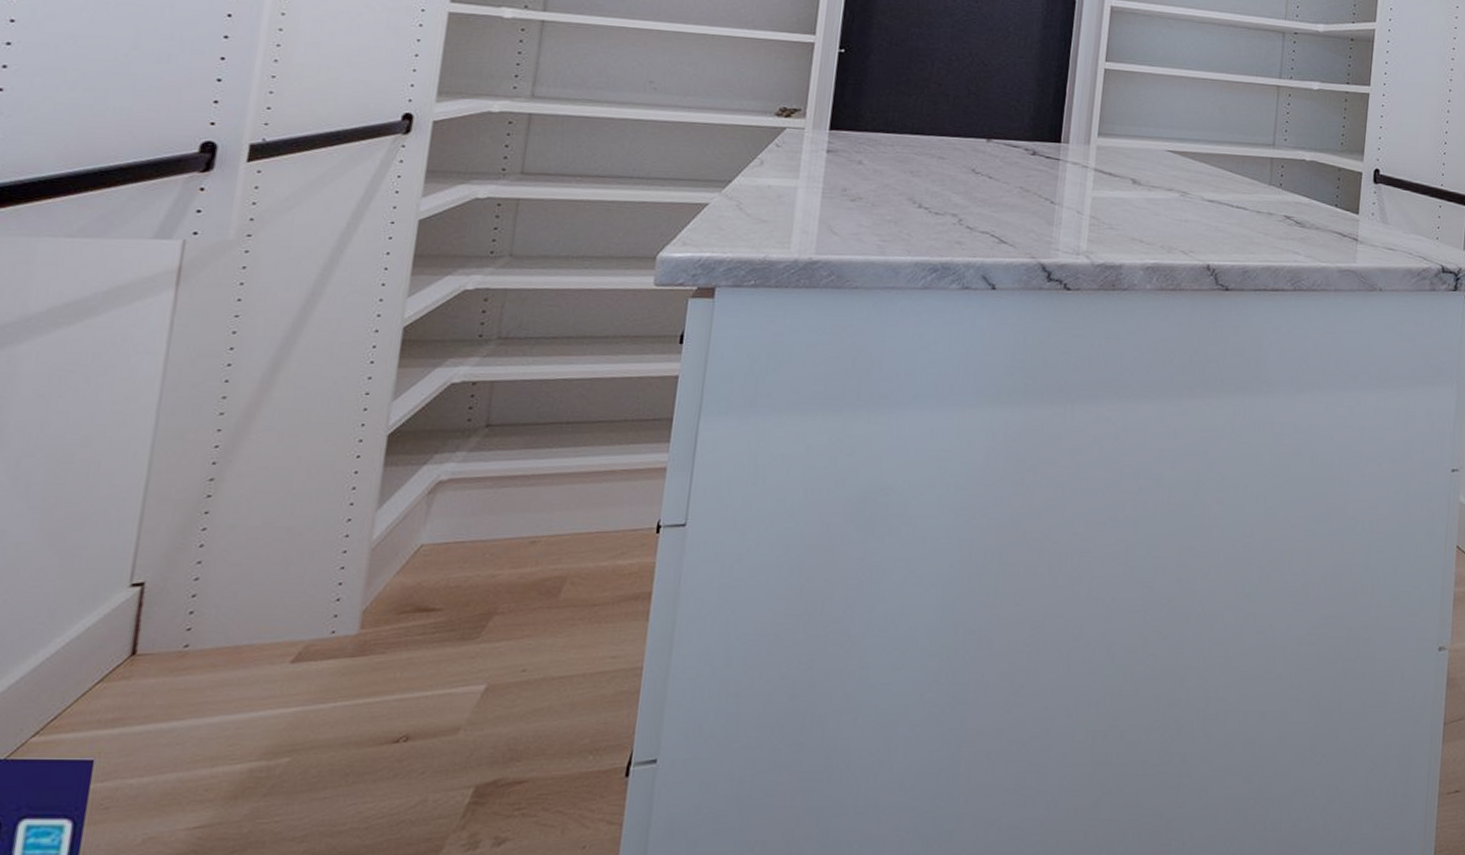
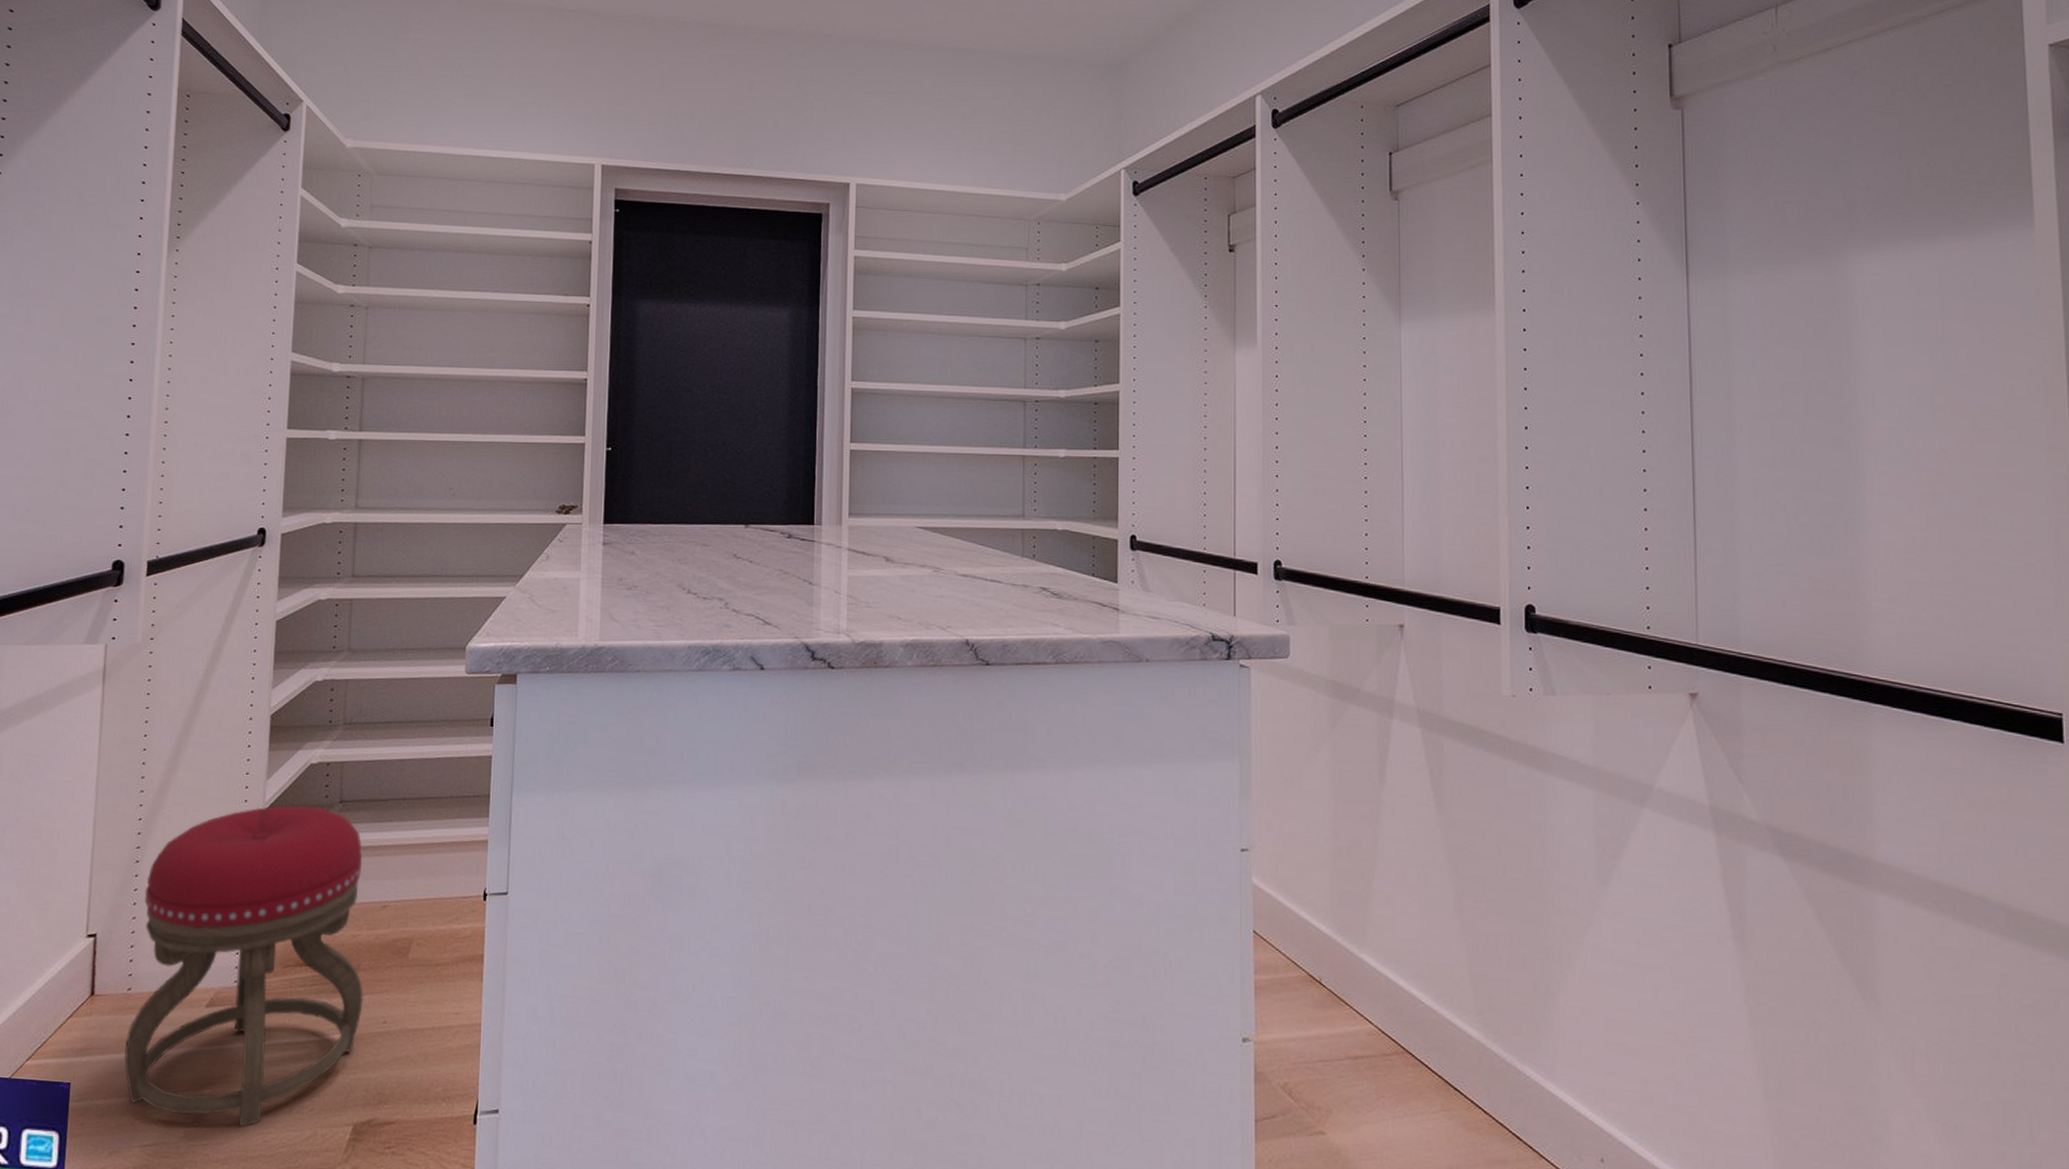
stool: none [173,429,511,798] -> present [124,805,364,1128]

